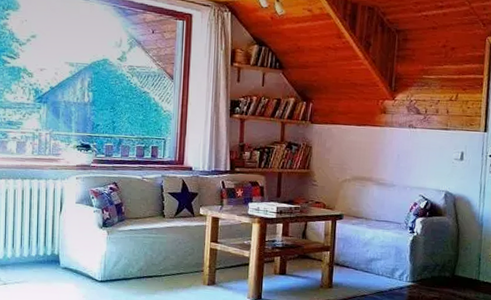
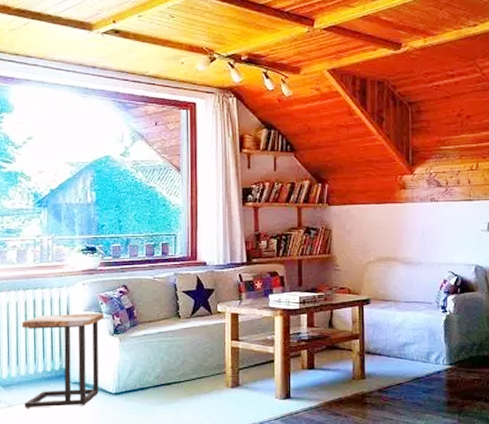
side table: none [18,204,95,290] -> present [21,312,105,408]

